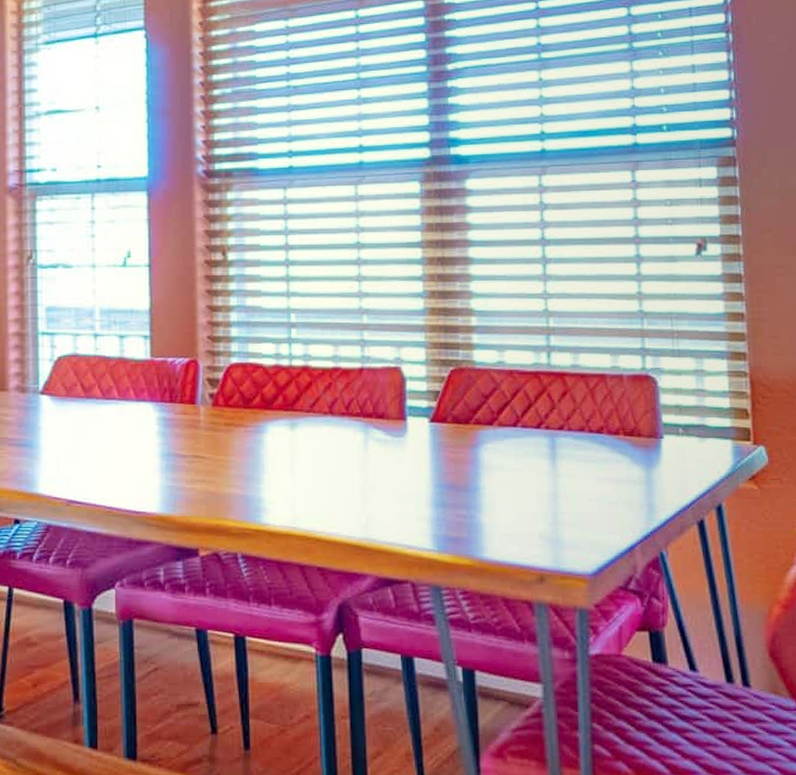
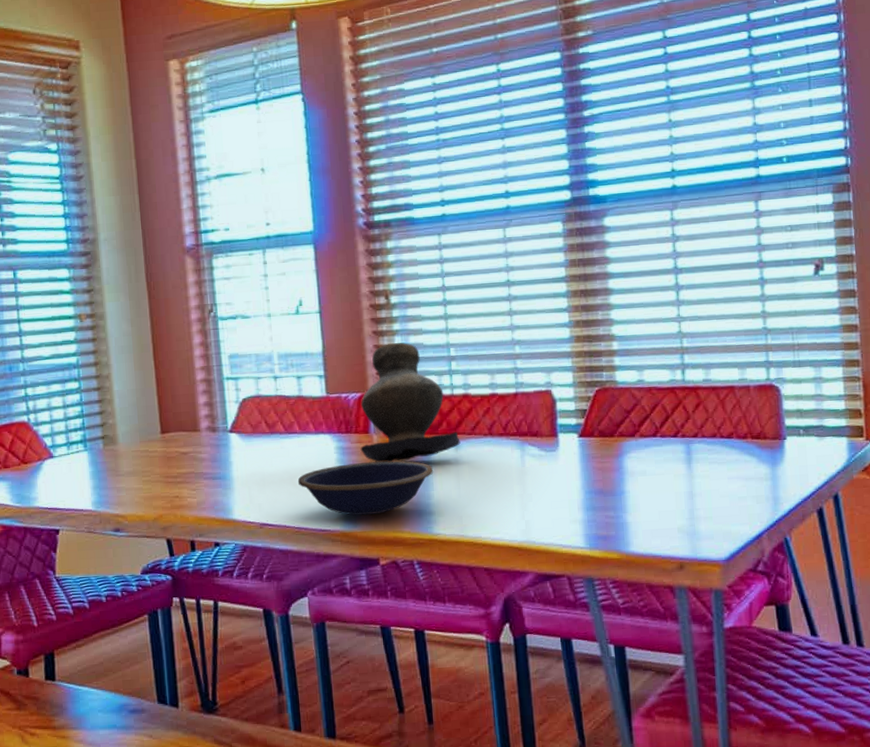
bowl: none [113,437,266,497] -> present [298,461,434,516]
vase: none [185,304,297,438] -> present [360,342,461,463]

